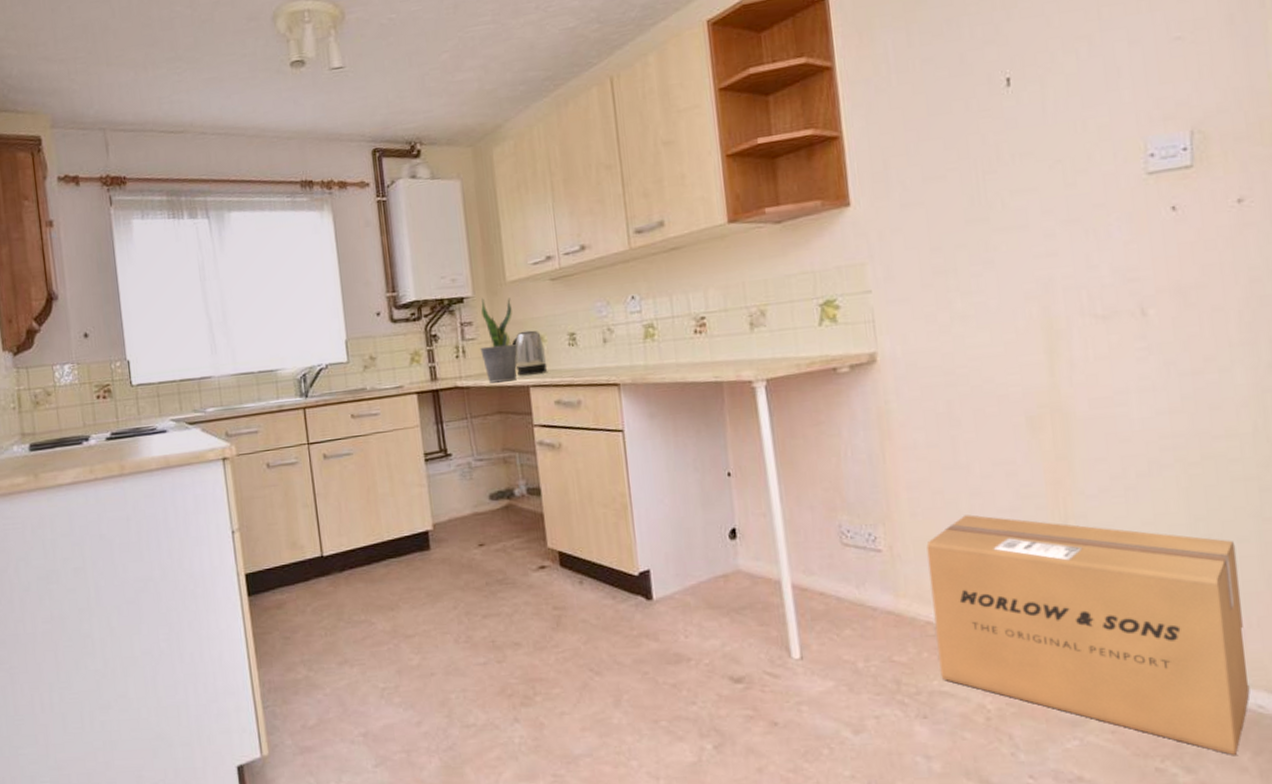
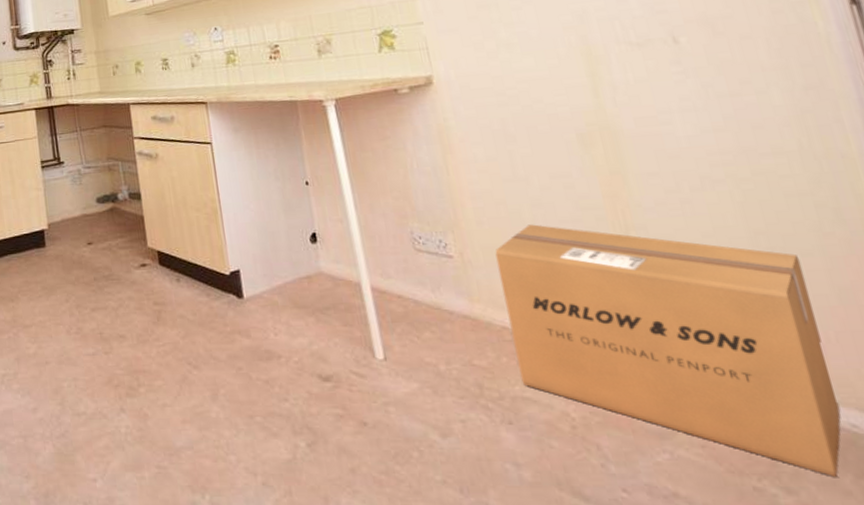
potted plant: present [480,298,519,383] -> none [88,29,120,101]
kettle: present [511,330,548,376] -> none [114,56,145,95]

